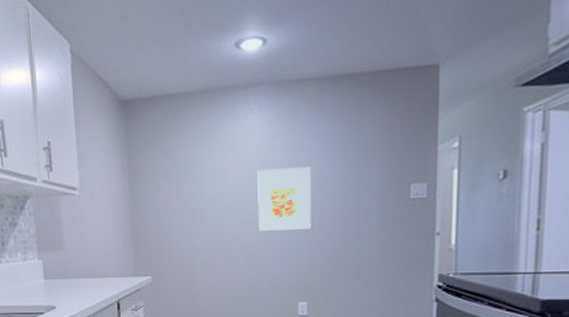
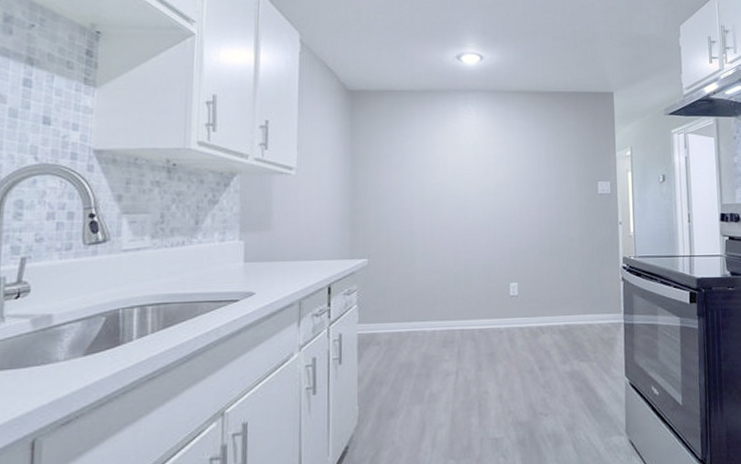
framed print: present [257,167,311,231] -> none [474,163,520,217]

